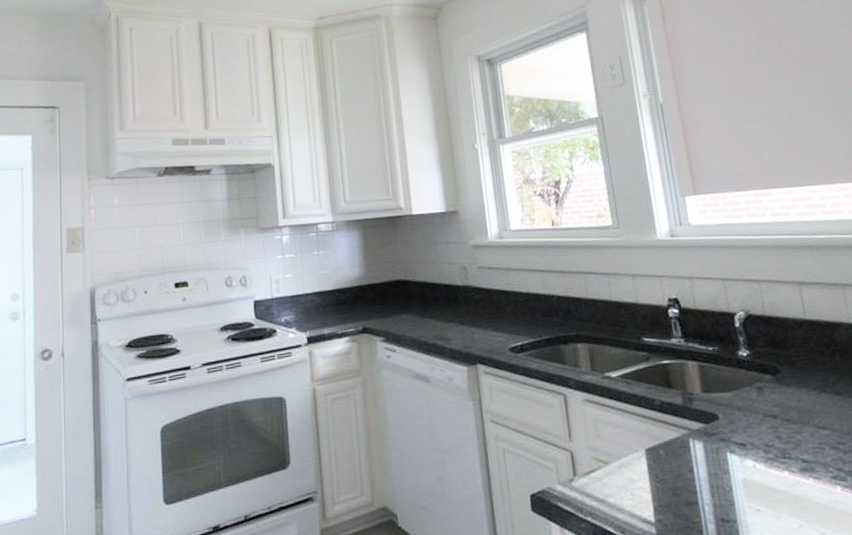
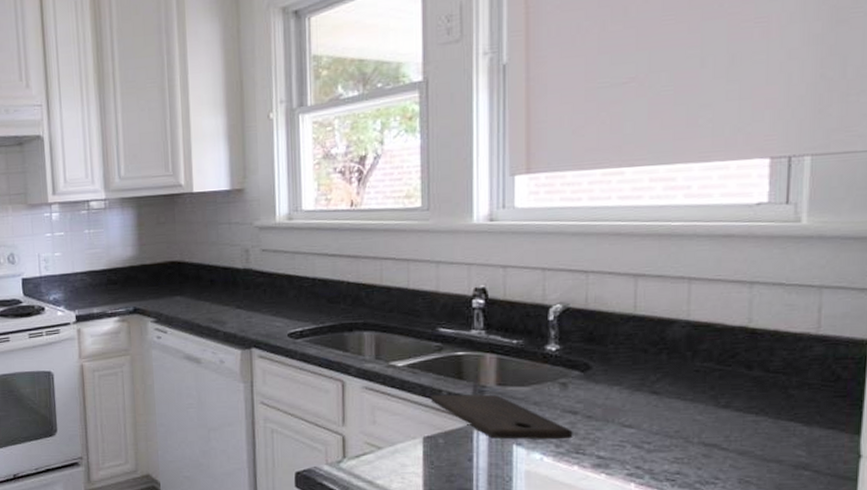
cutting board: none [646,401,778,447] -> present [431,394,573,440]

